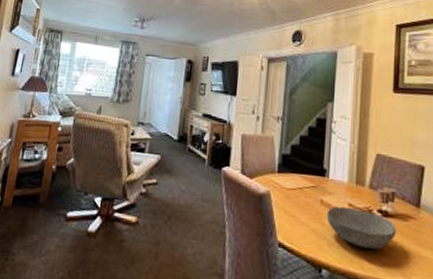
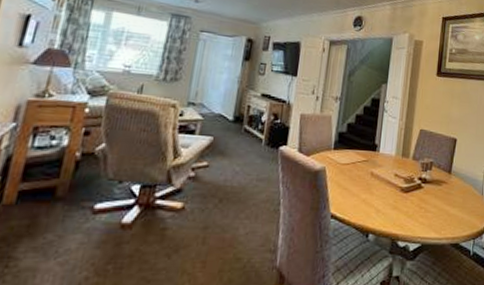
bowl: present [326,206,397,250] -> none [375,176,433,212]

